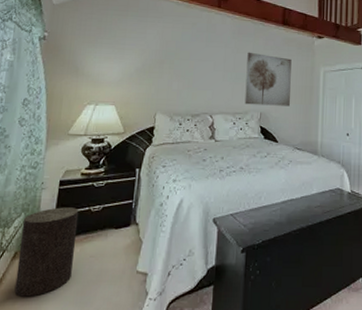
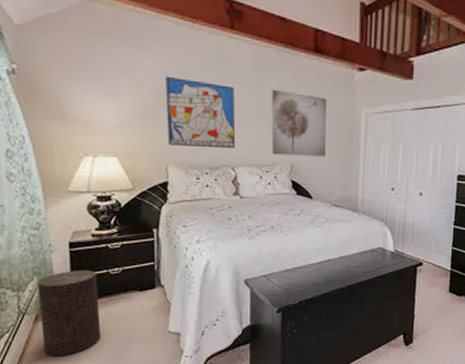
wall art: none [159,41,217,100] -> present [166,76,235,149]

